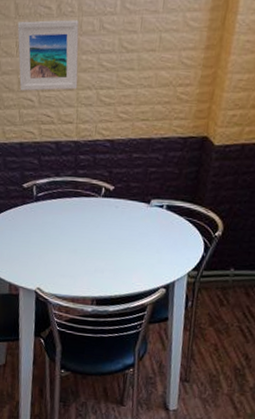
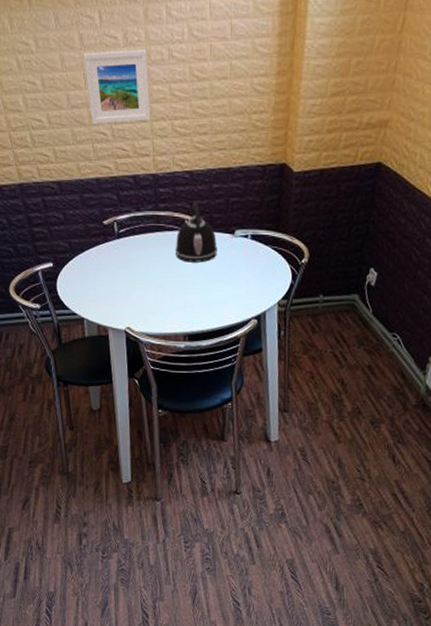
kettle: none [90,169,132,230] -> present [175,201,217,263]

